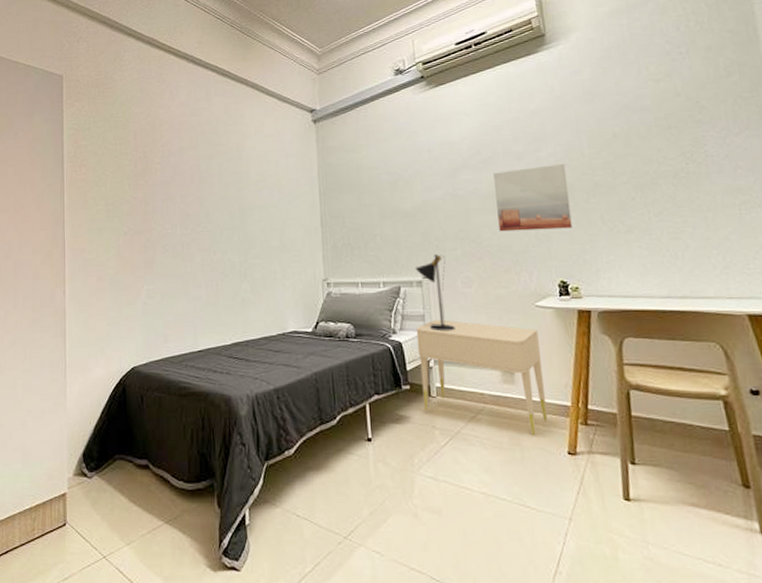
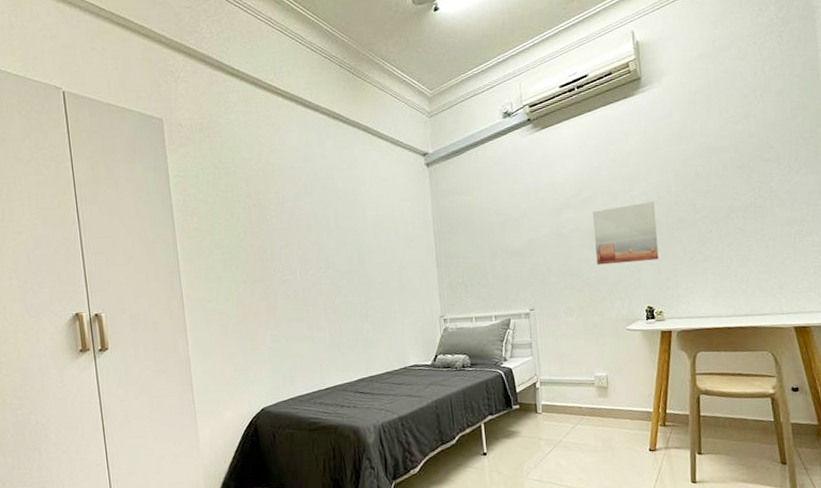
table lamp: present [415,254,455,332] -> none [523,288,558,357]
nightstand: present [416,319,547,436] -> none [524,346,634,439]

